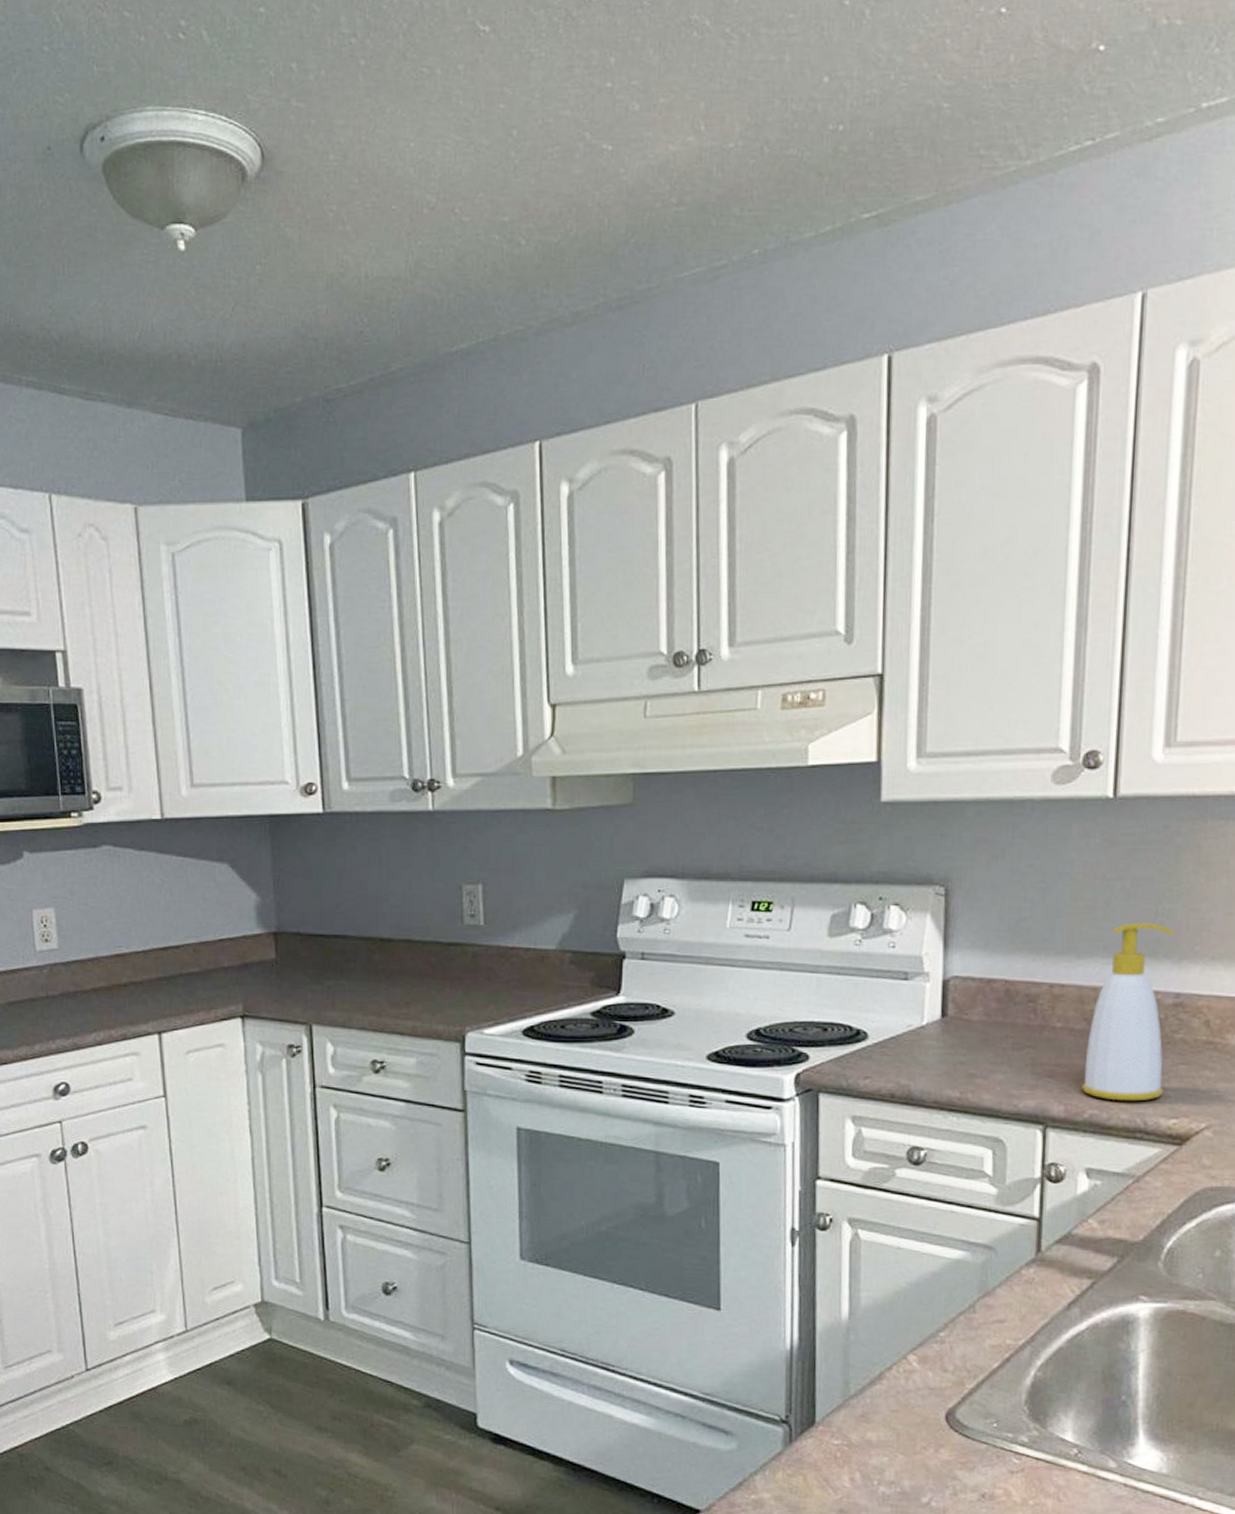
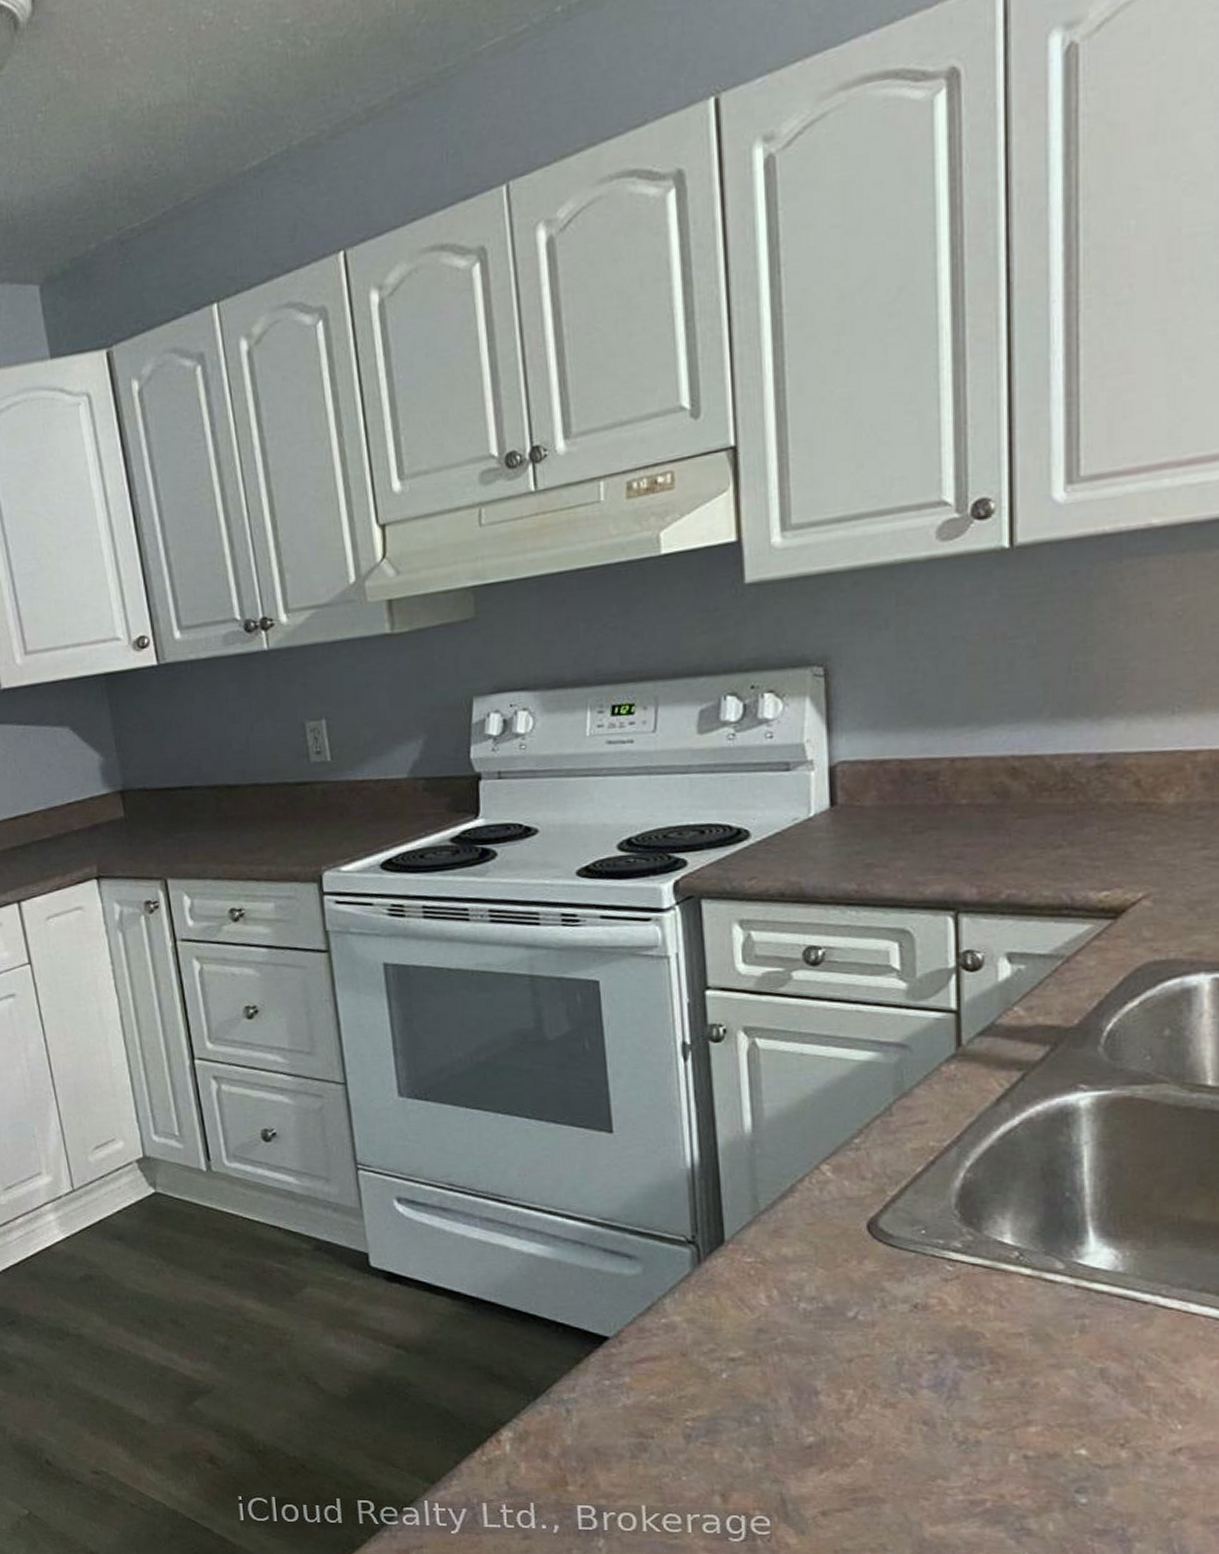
soap bottle: present [1082,922,1175,1102] -> none [996,679,1093,878]

